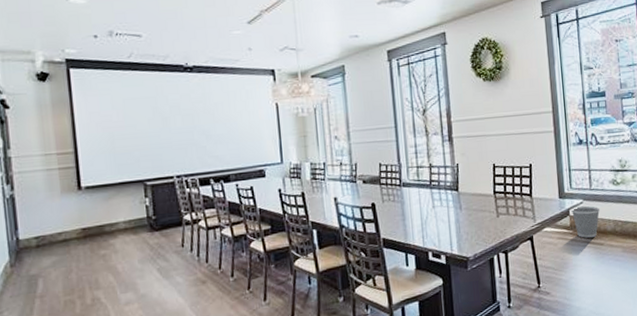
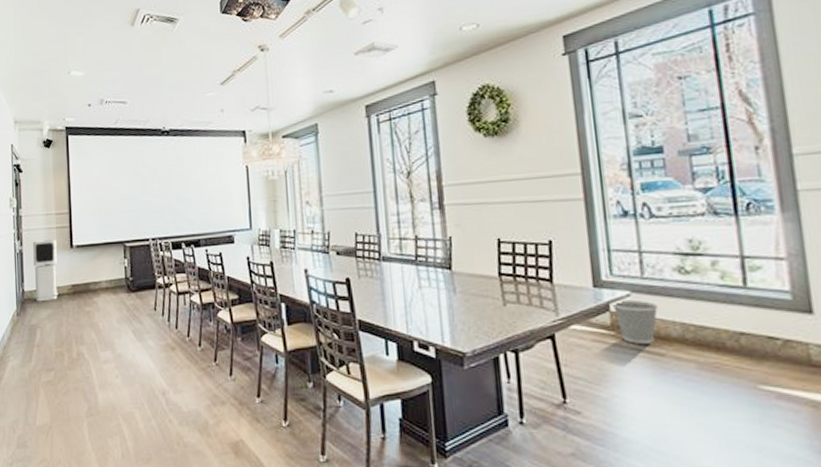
air purifier: none [28,181,65,250] -> present [33,239,58,302]

